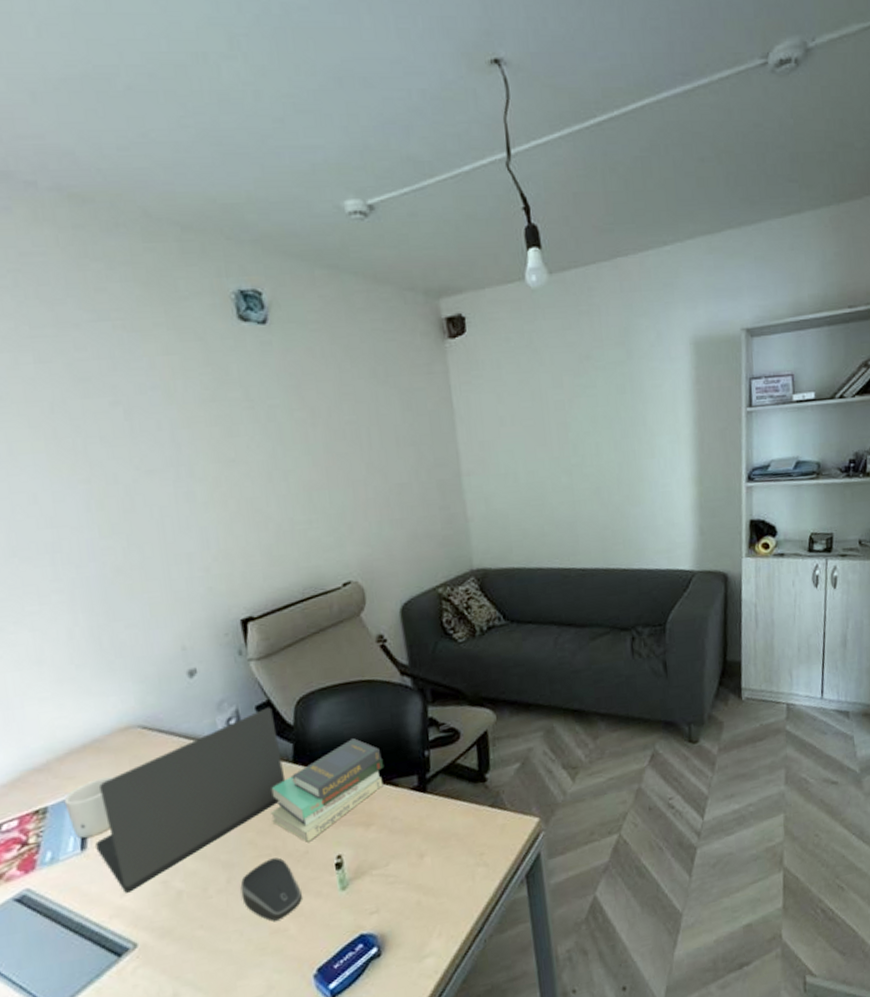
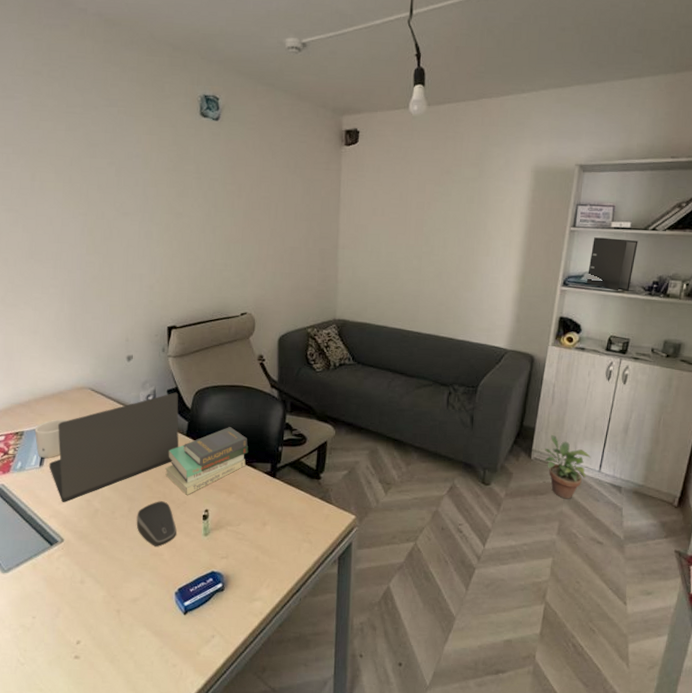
potted plant: none [756,665,810,740] -> present [544,434,591,499]
binder: none [774,413,827,479] -> present [586,237,638,292]

